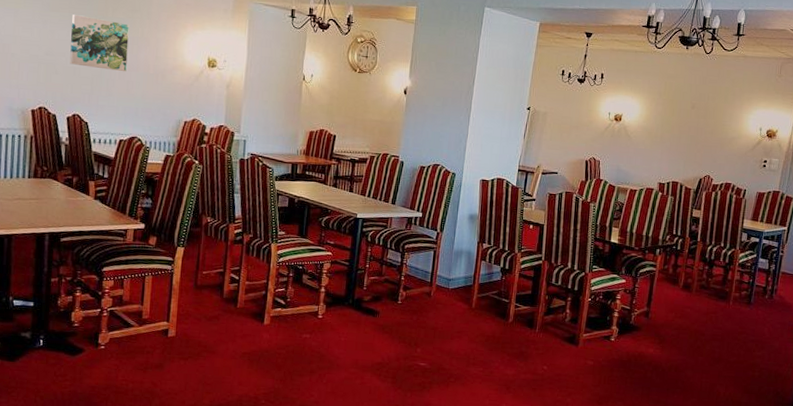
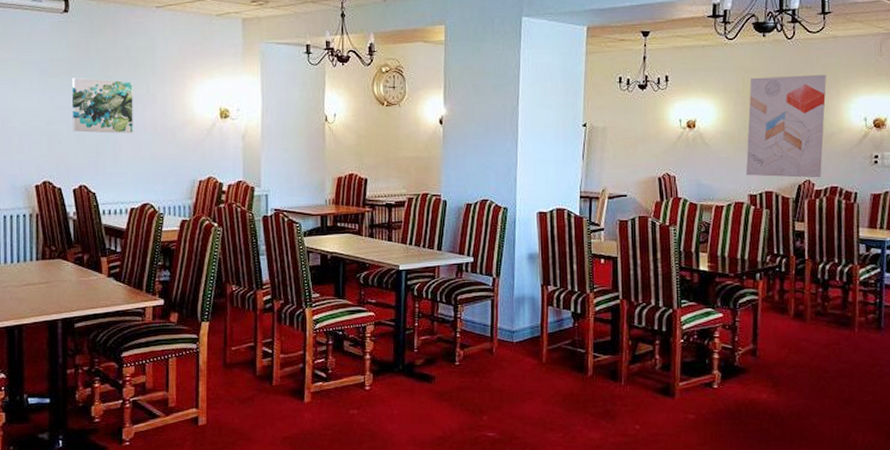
wall art: none [658,83,734,175] -> present [745,74,826,178]

